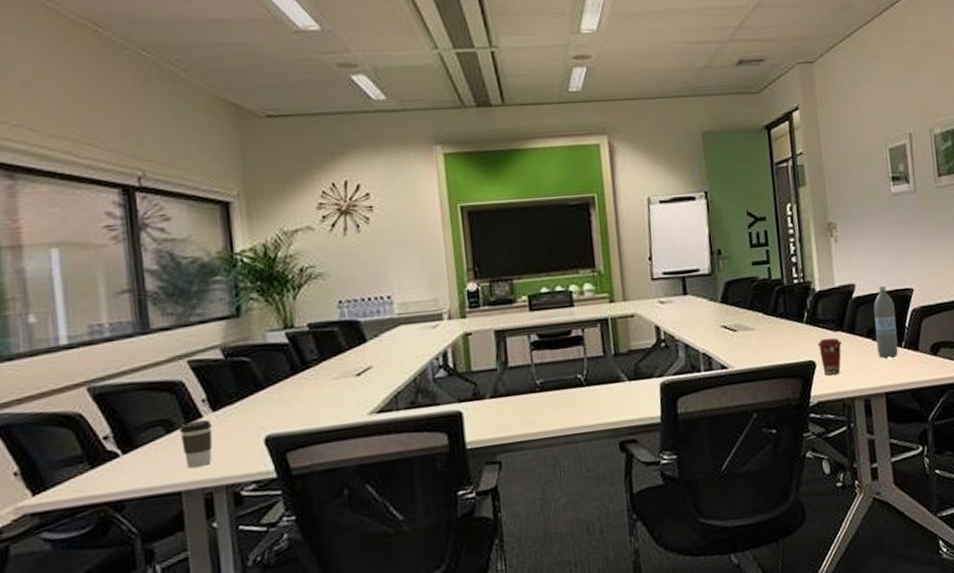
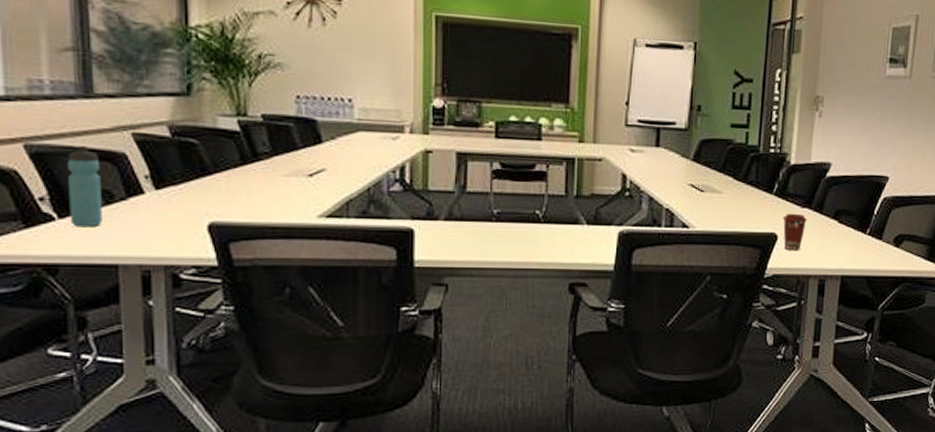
water bottle: none [128,380,164,460] -> present [68,146,102,228]
coffee cup: present [179,420,213,468] -> none [119,196,154,243]
water bottle: present [873,285,898,360] -> none [841,169,867,244]

